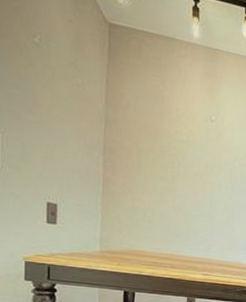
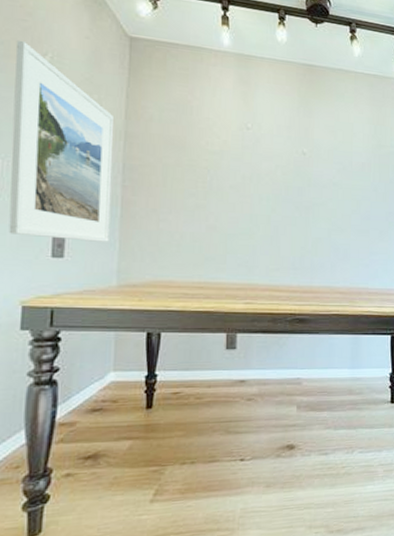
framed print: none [8,19,96,214] -> present [8,40,114,242]

